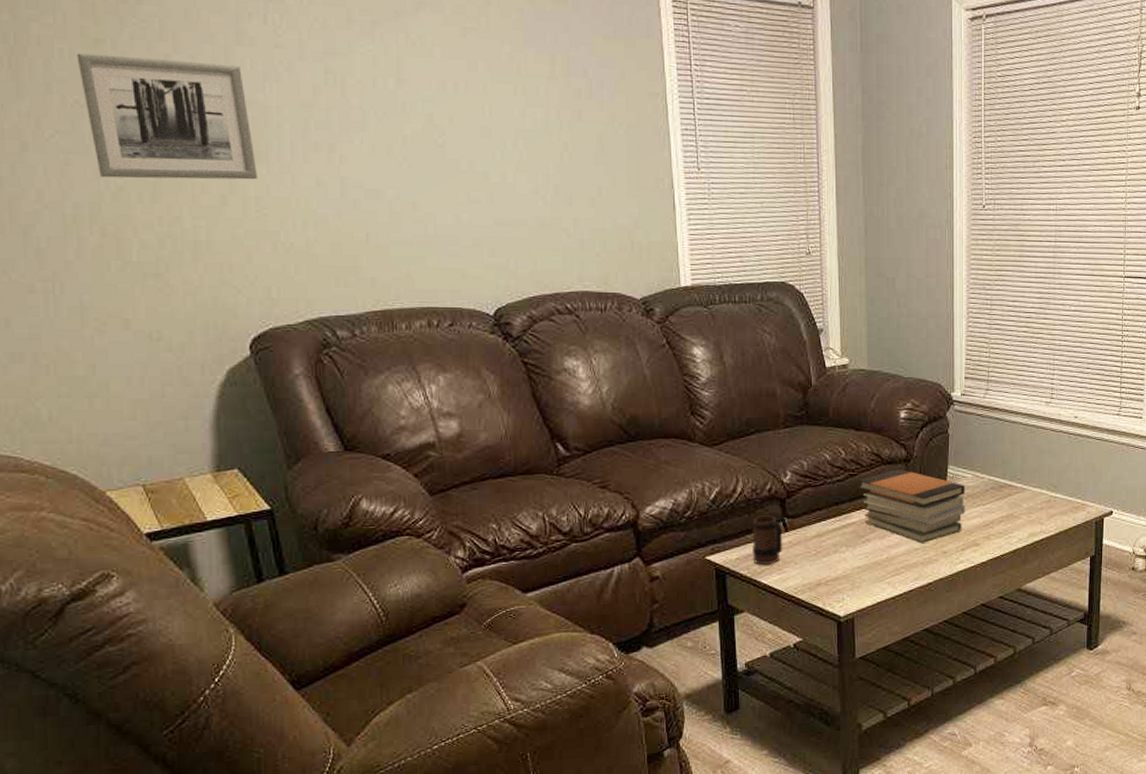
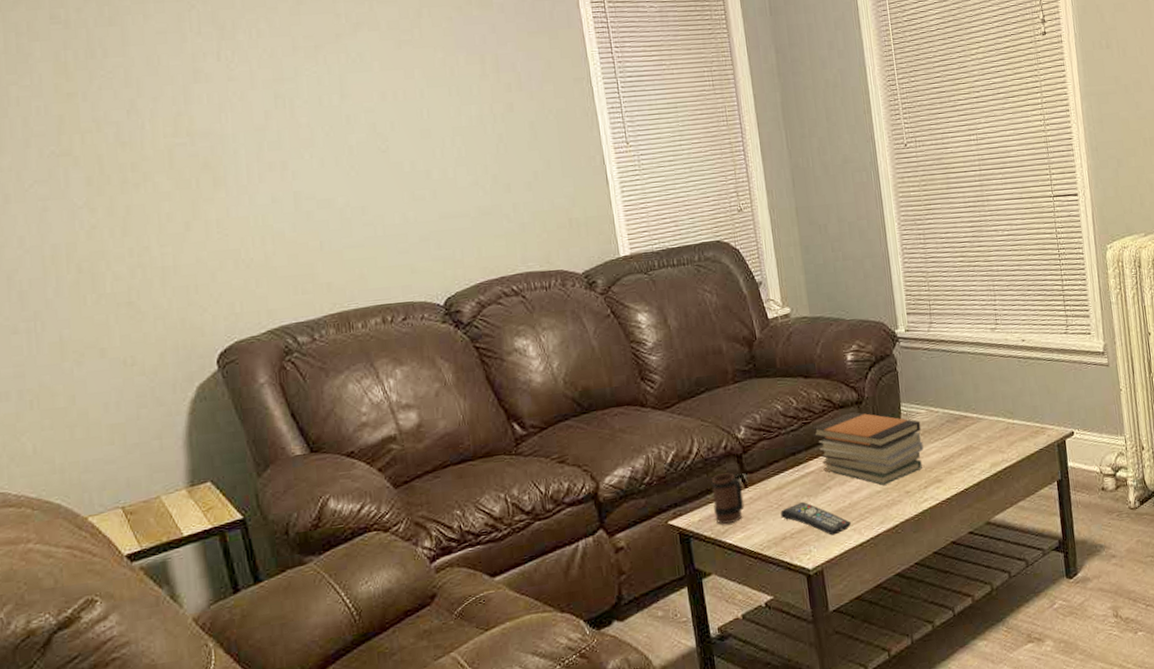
wall art: present [76,53,257,180] -> none [51,101,217,219]
remote control: none [818,550,887,586] -> present [780,501,852,536]

